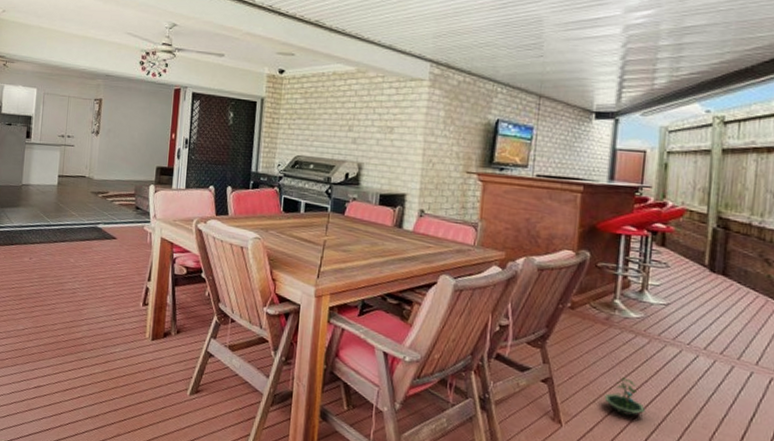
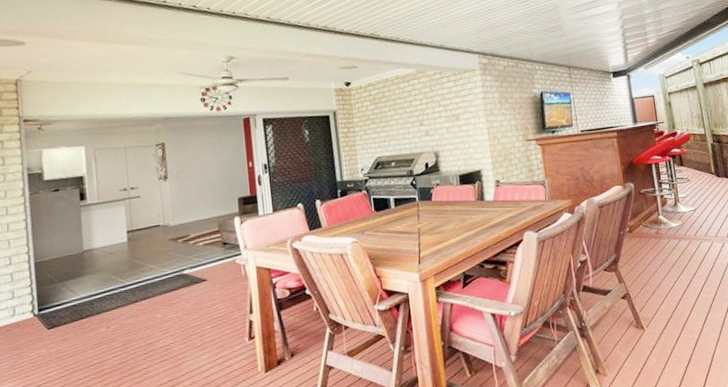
terrarium: present [604,377,645,417] -> none [669,276,699,307]

